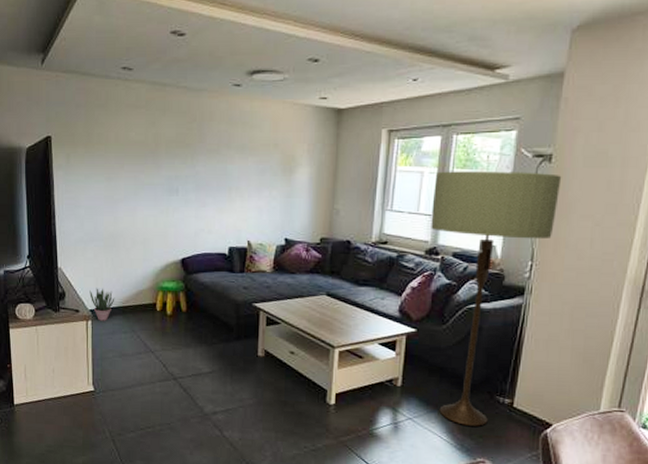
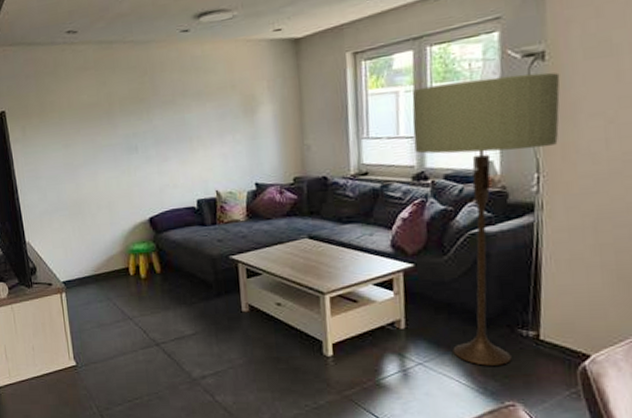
potted plant: present [90,288,115,321] -> none [60,258,87,292]

